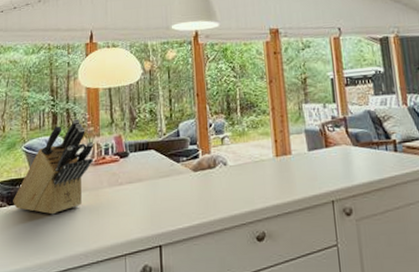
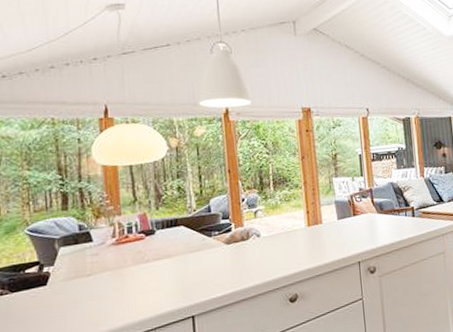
knife block: present [13,119,94,215] -> none [16,198,115,298]

